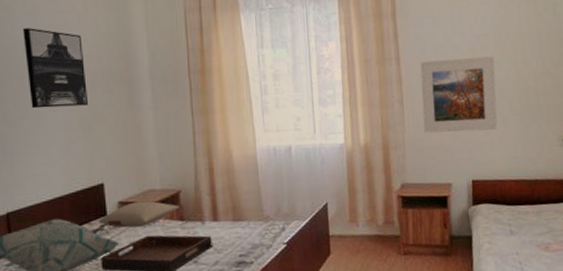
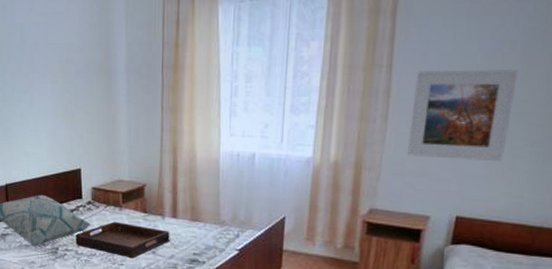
wall art: present [23,28,88,109] -> none [21,15,71,94]
pillow: present [99,200,179,228] -> none [76,189,143,213]

